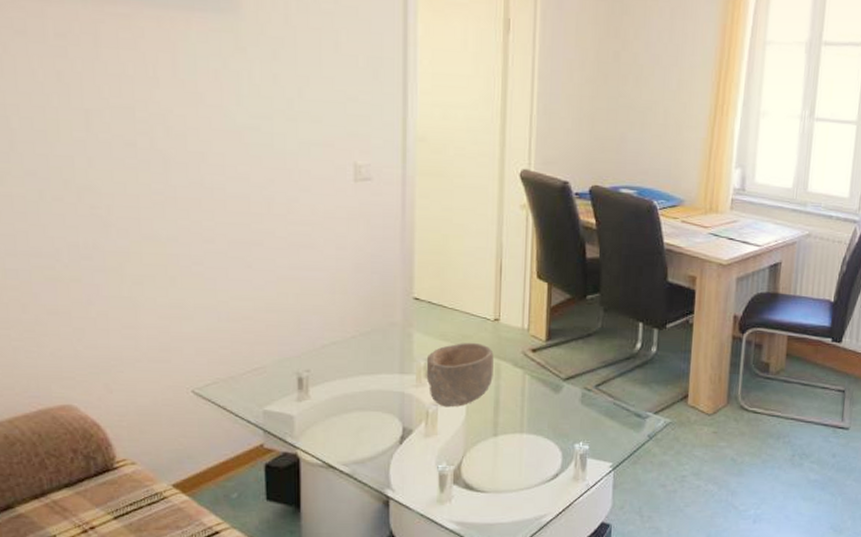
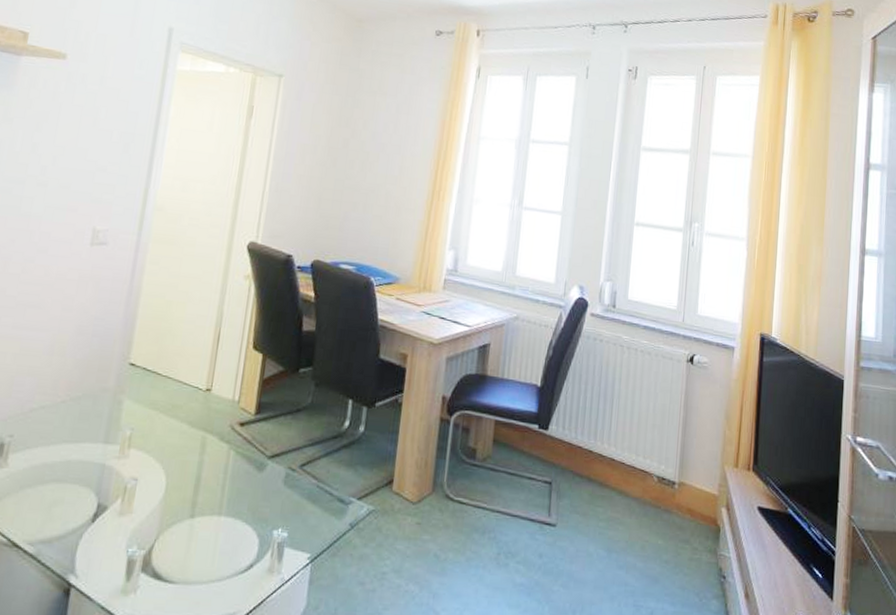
bowl: present [426,342,494,408] -> none [129,412,202,483]

